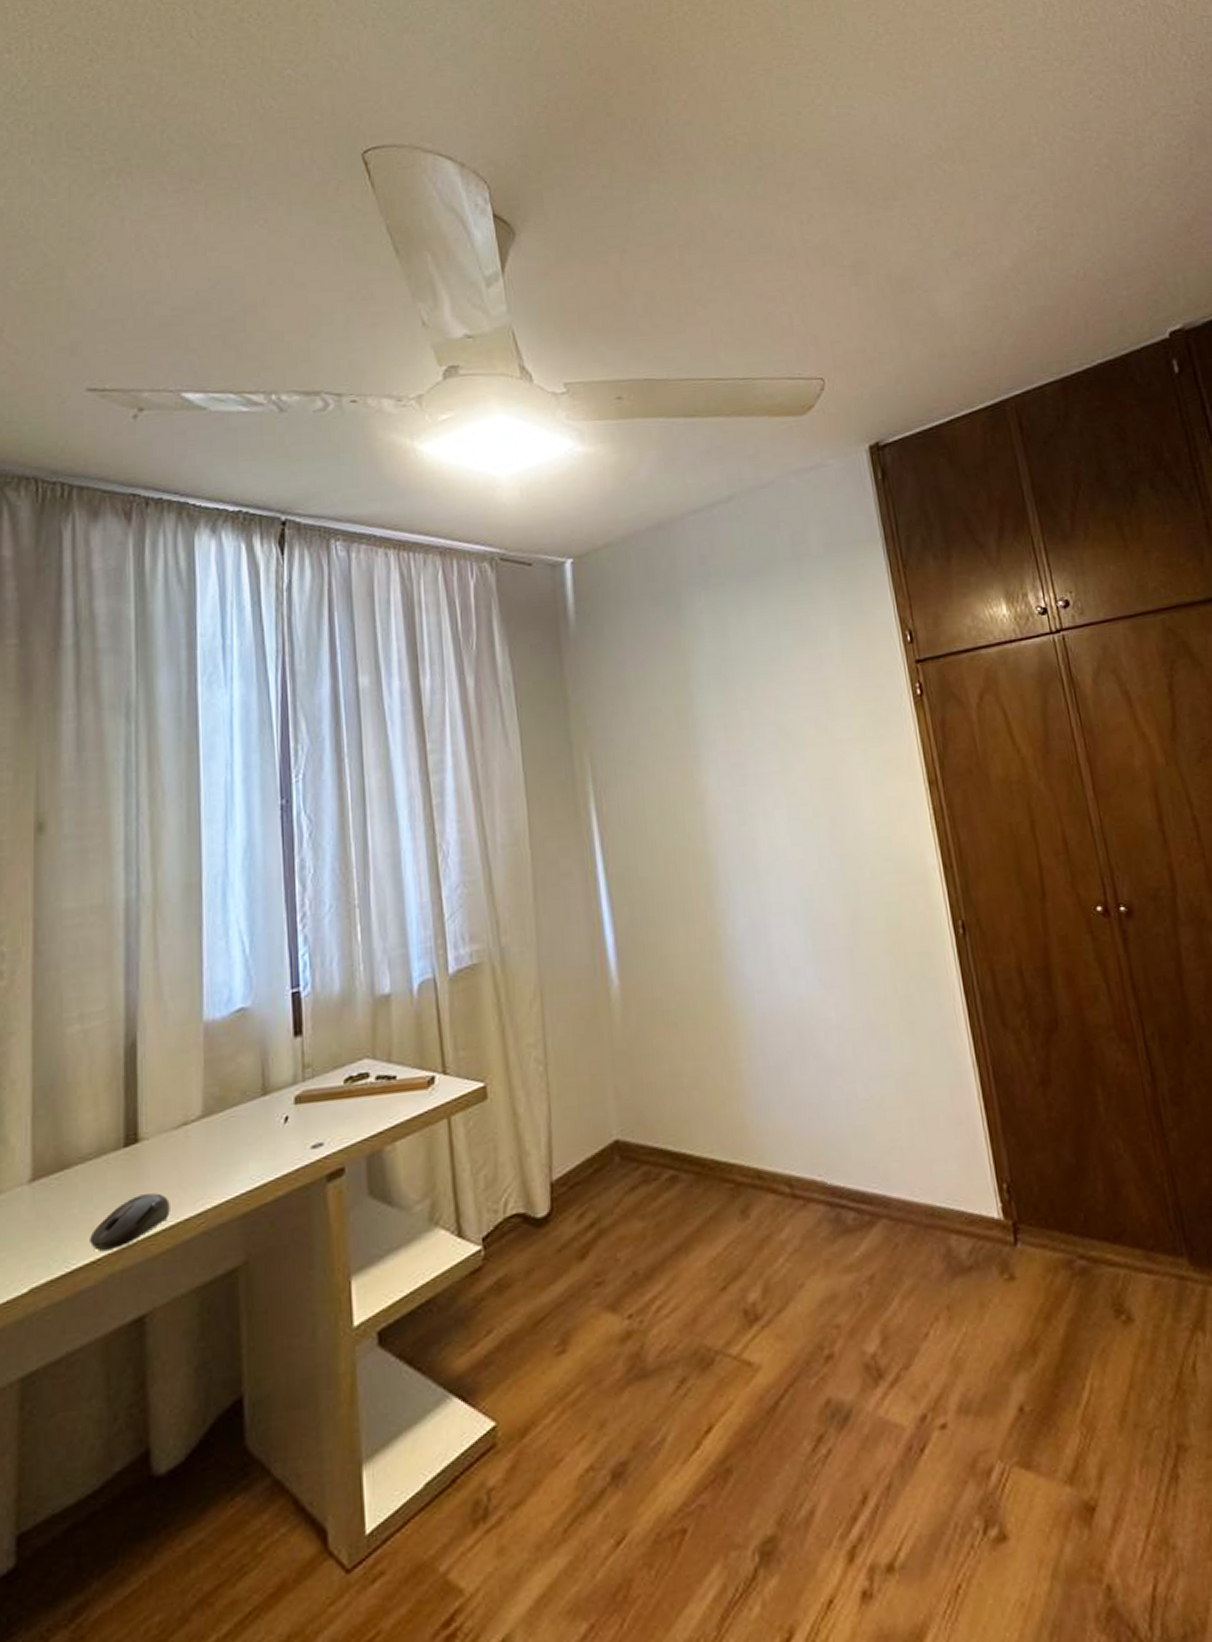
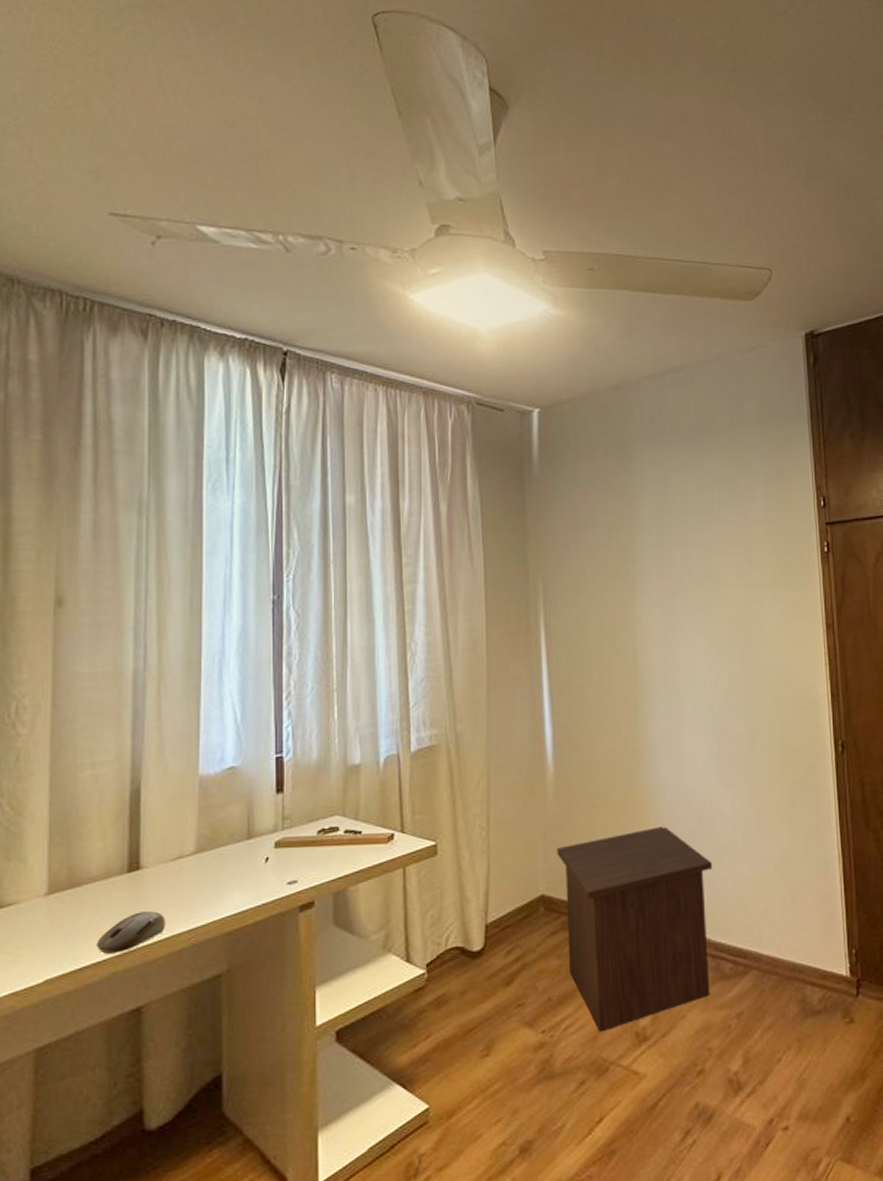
nightstand: none [630,1042,832,1313] -> present [557,825,713,1032]

